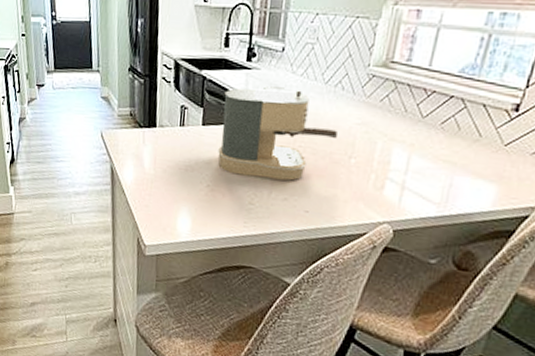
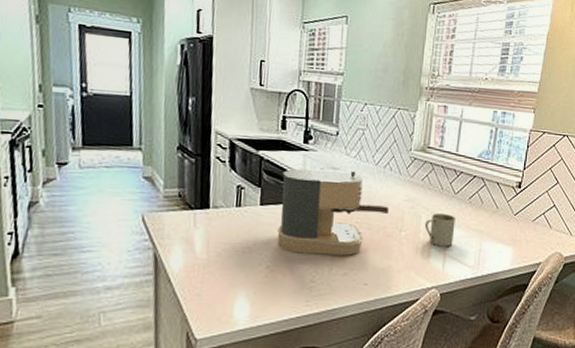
mug: none [379,140,421,178] -> present [424,213,455,246]

